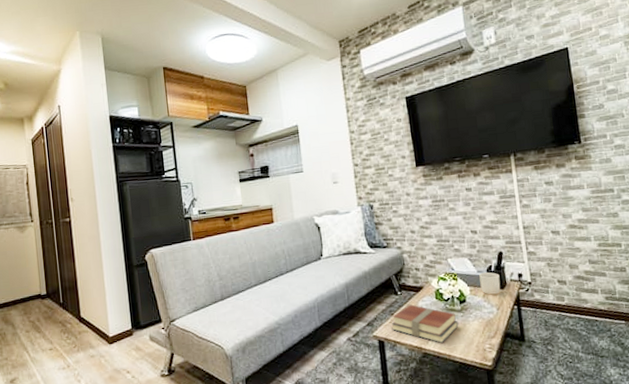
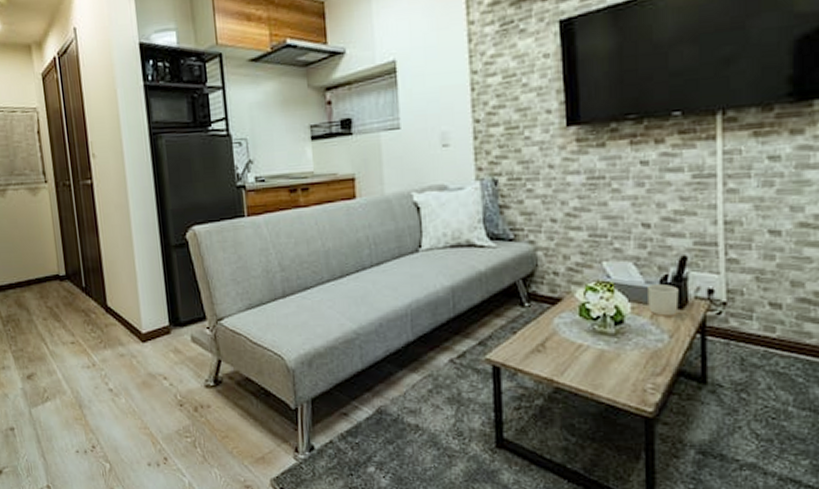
books: present [391,304,459,344] -> none [512,321,610,378]

